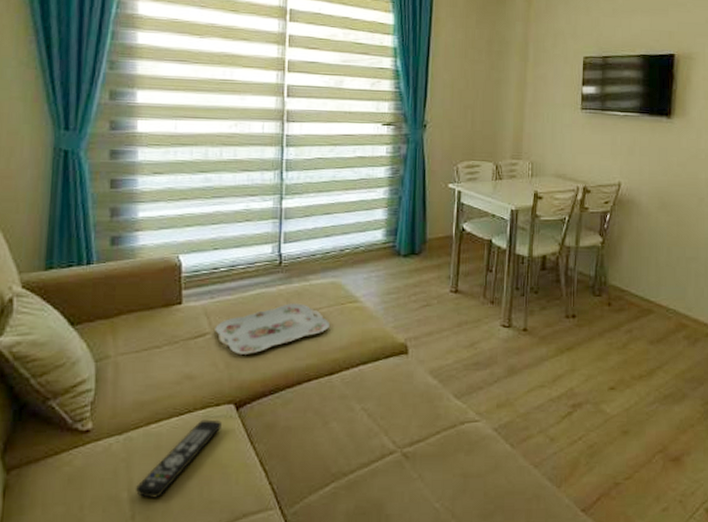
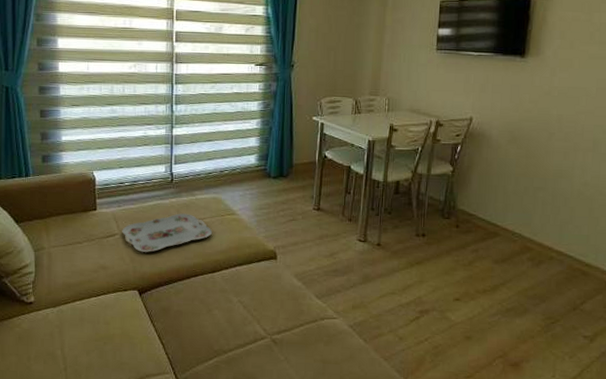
remote control: present [135,419,223,498] -> none [66,300,130,357]

